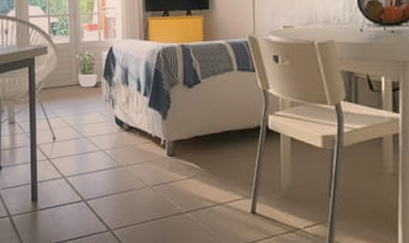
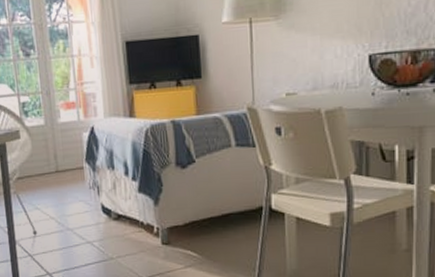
potted plant: present [75,50,98,88] -> none [52,132,80,175]

